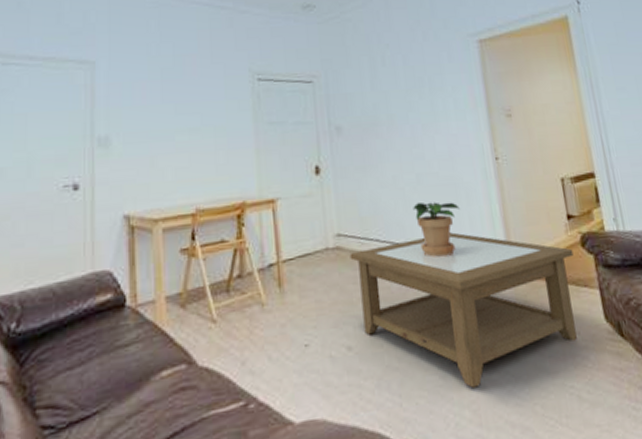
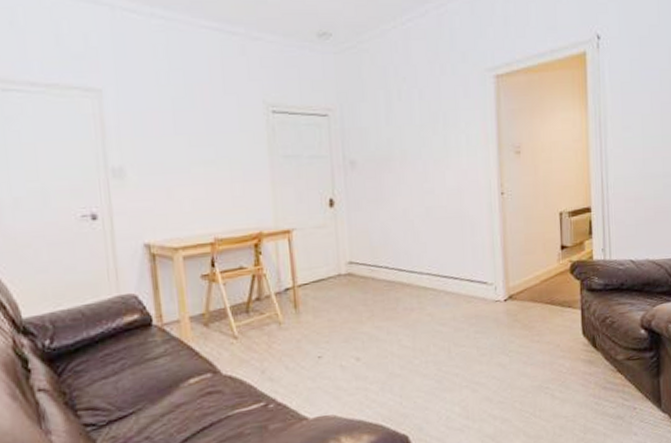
coffee table: present [349,232,577,388] -> none [360,260,562,390]
potted plant: present [413,202,460,258] -> none [421,233,464,283]

